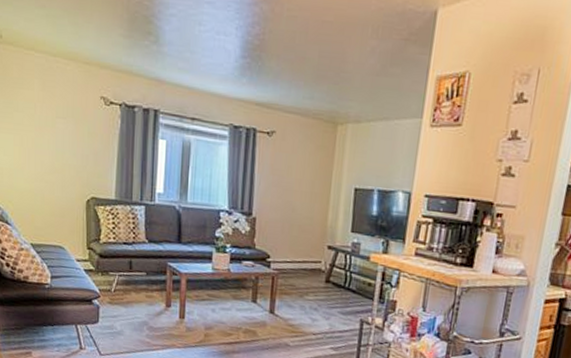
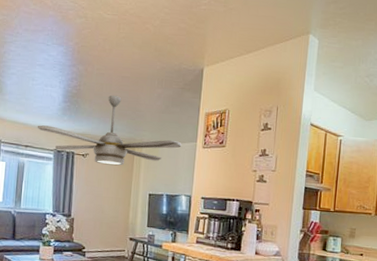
ceiling fan: none [206,48,402,149] -> present [37,95,182,166]

